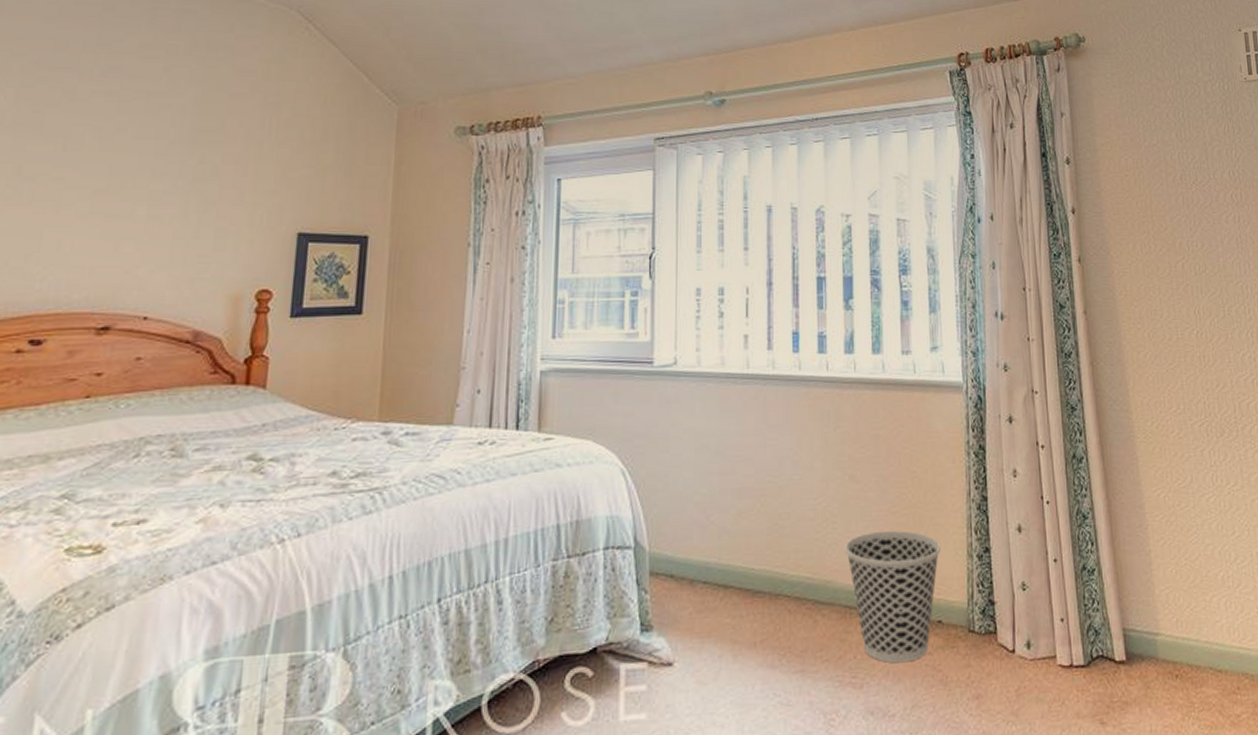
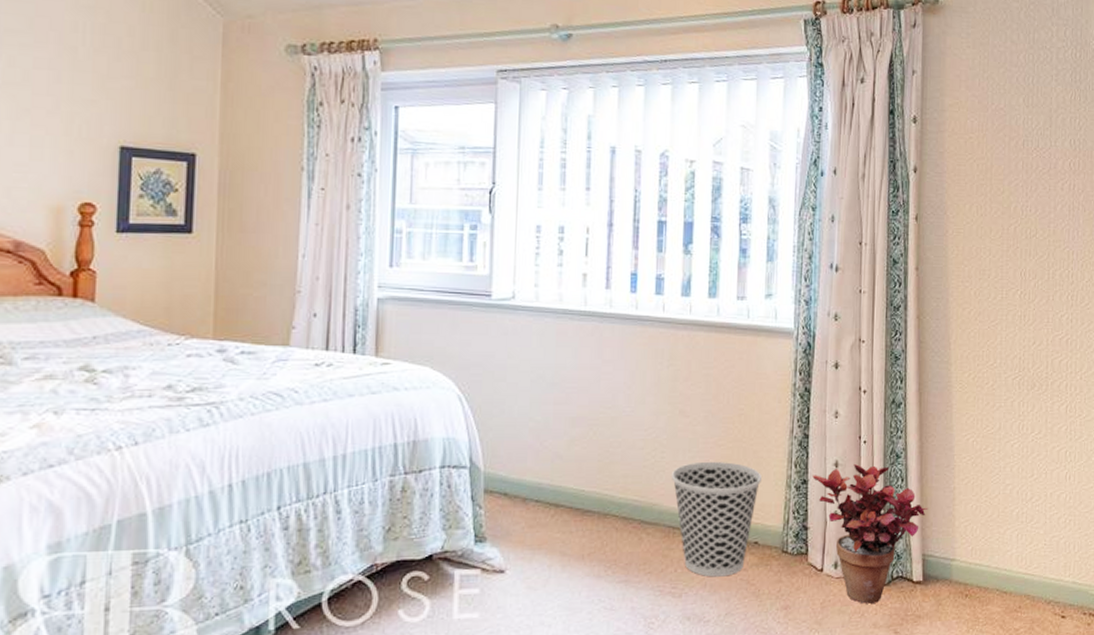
potted plant: none [995,528,1124,690] -> present [812,464,929,604]

